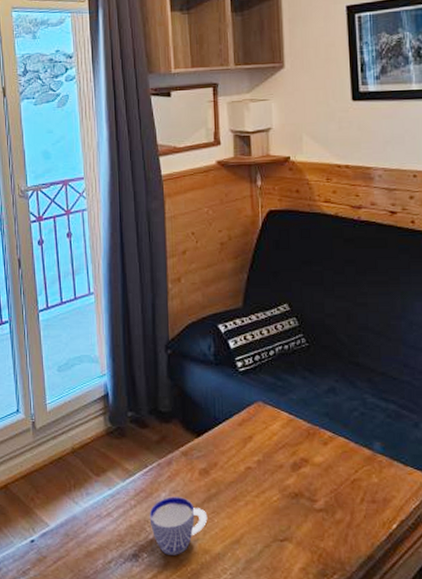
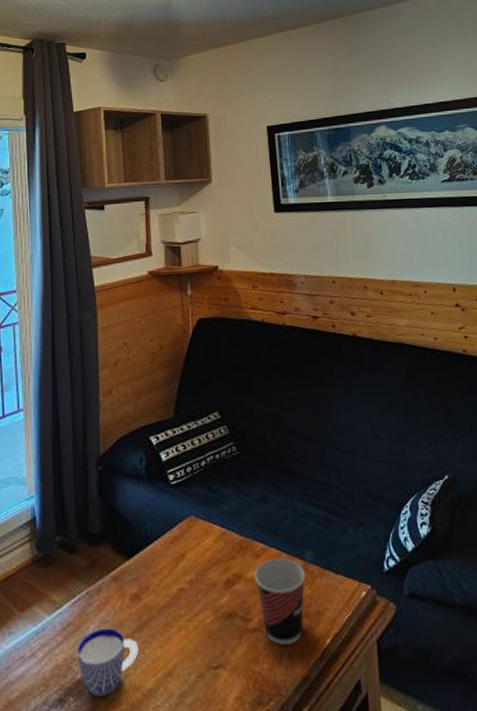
cup: none [321,446,373,526] -> present [254,557,306,645]

